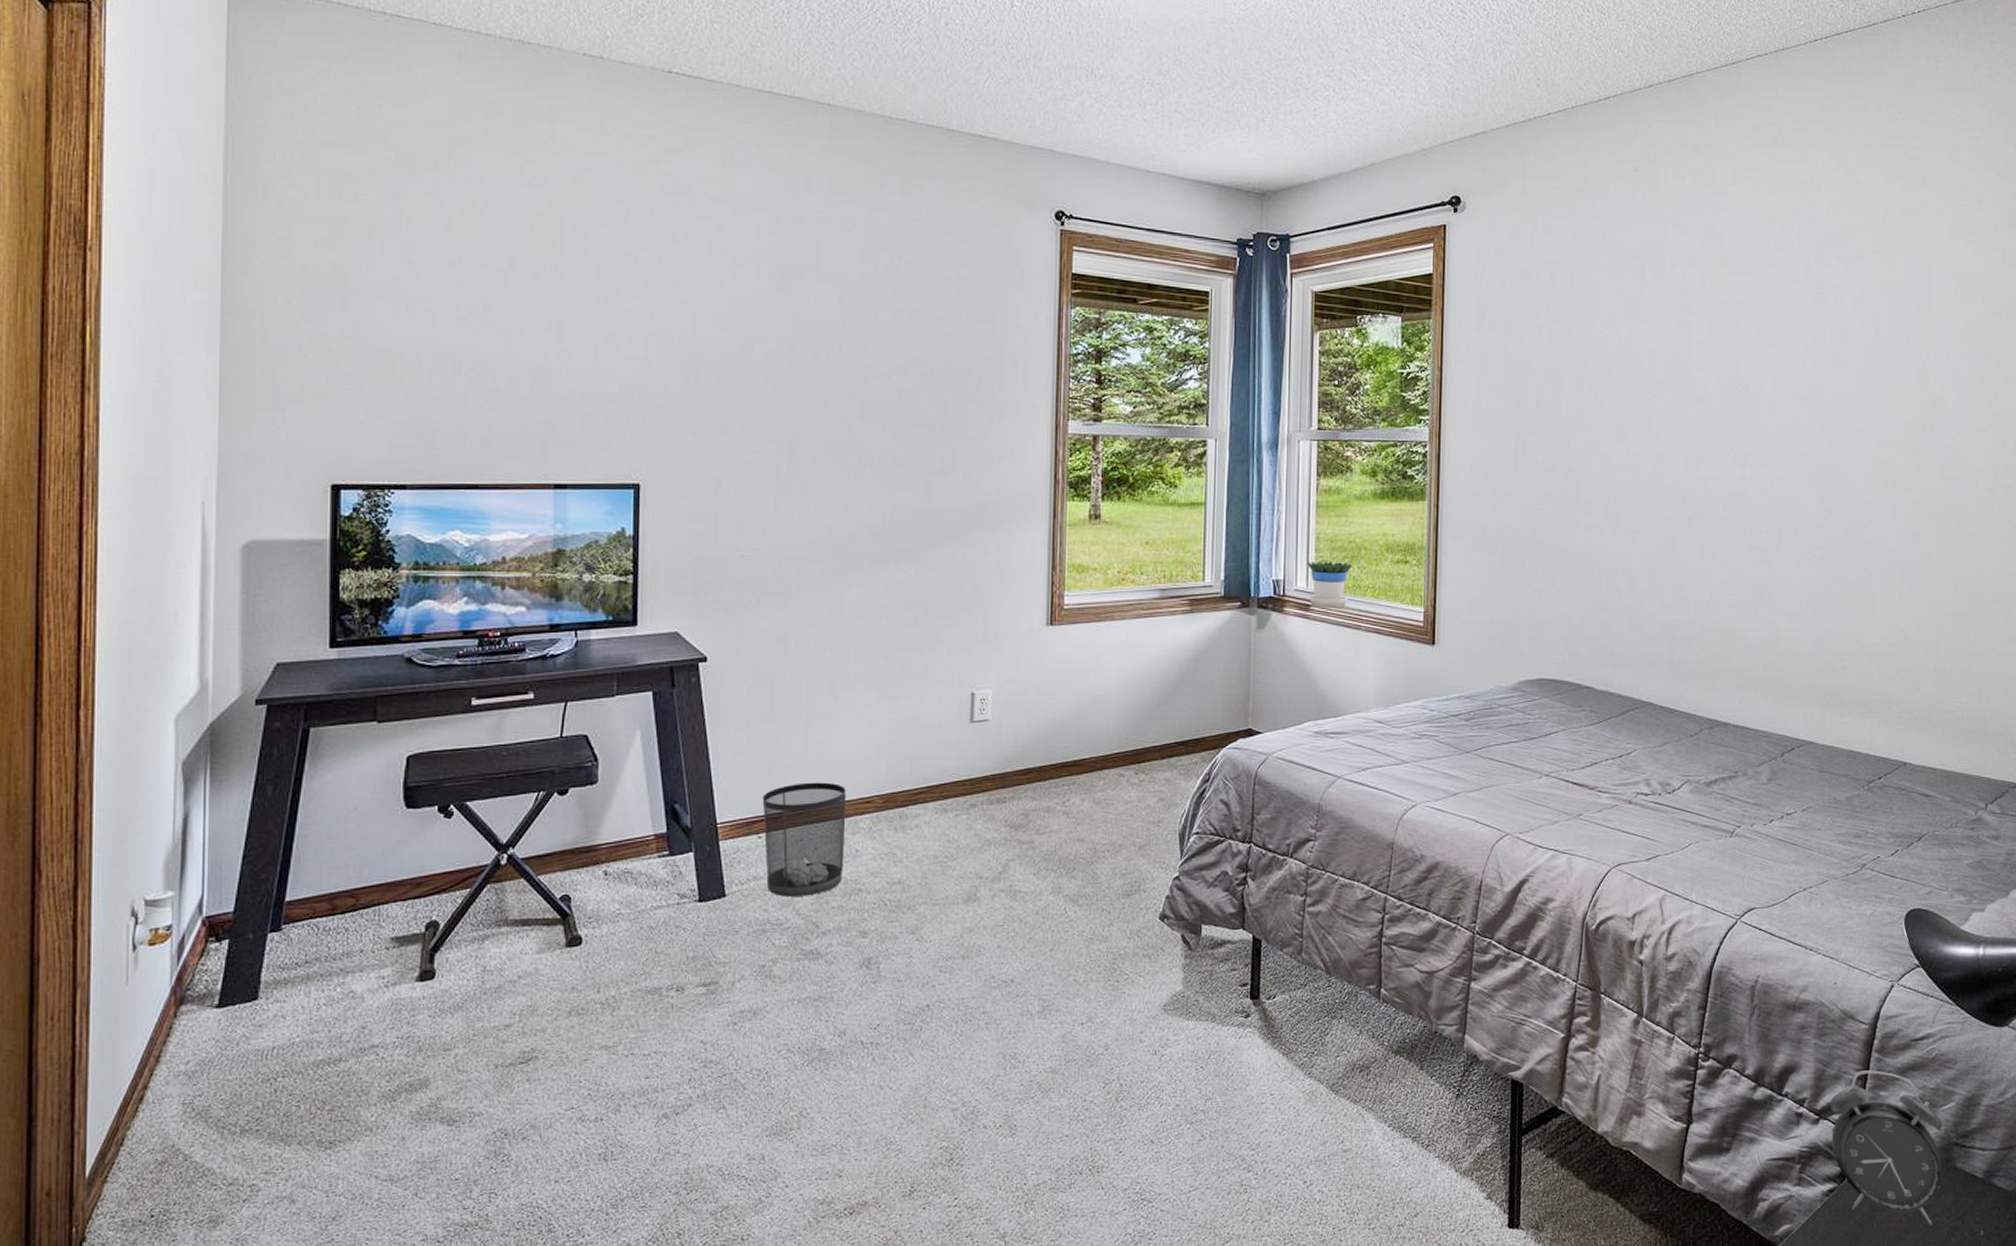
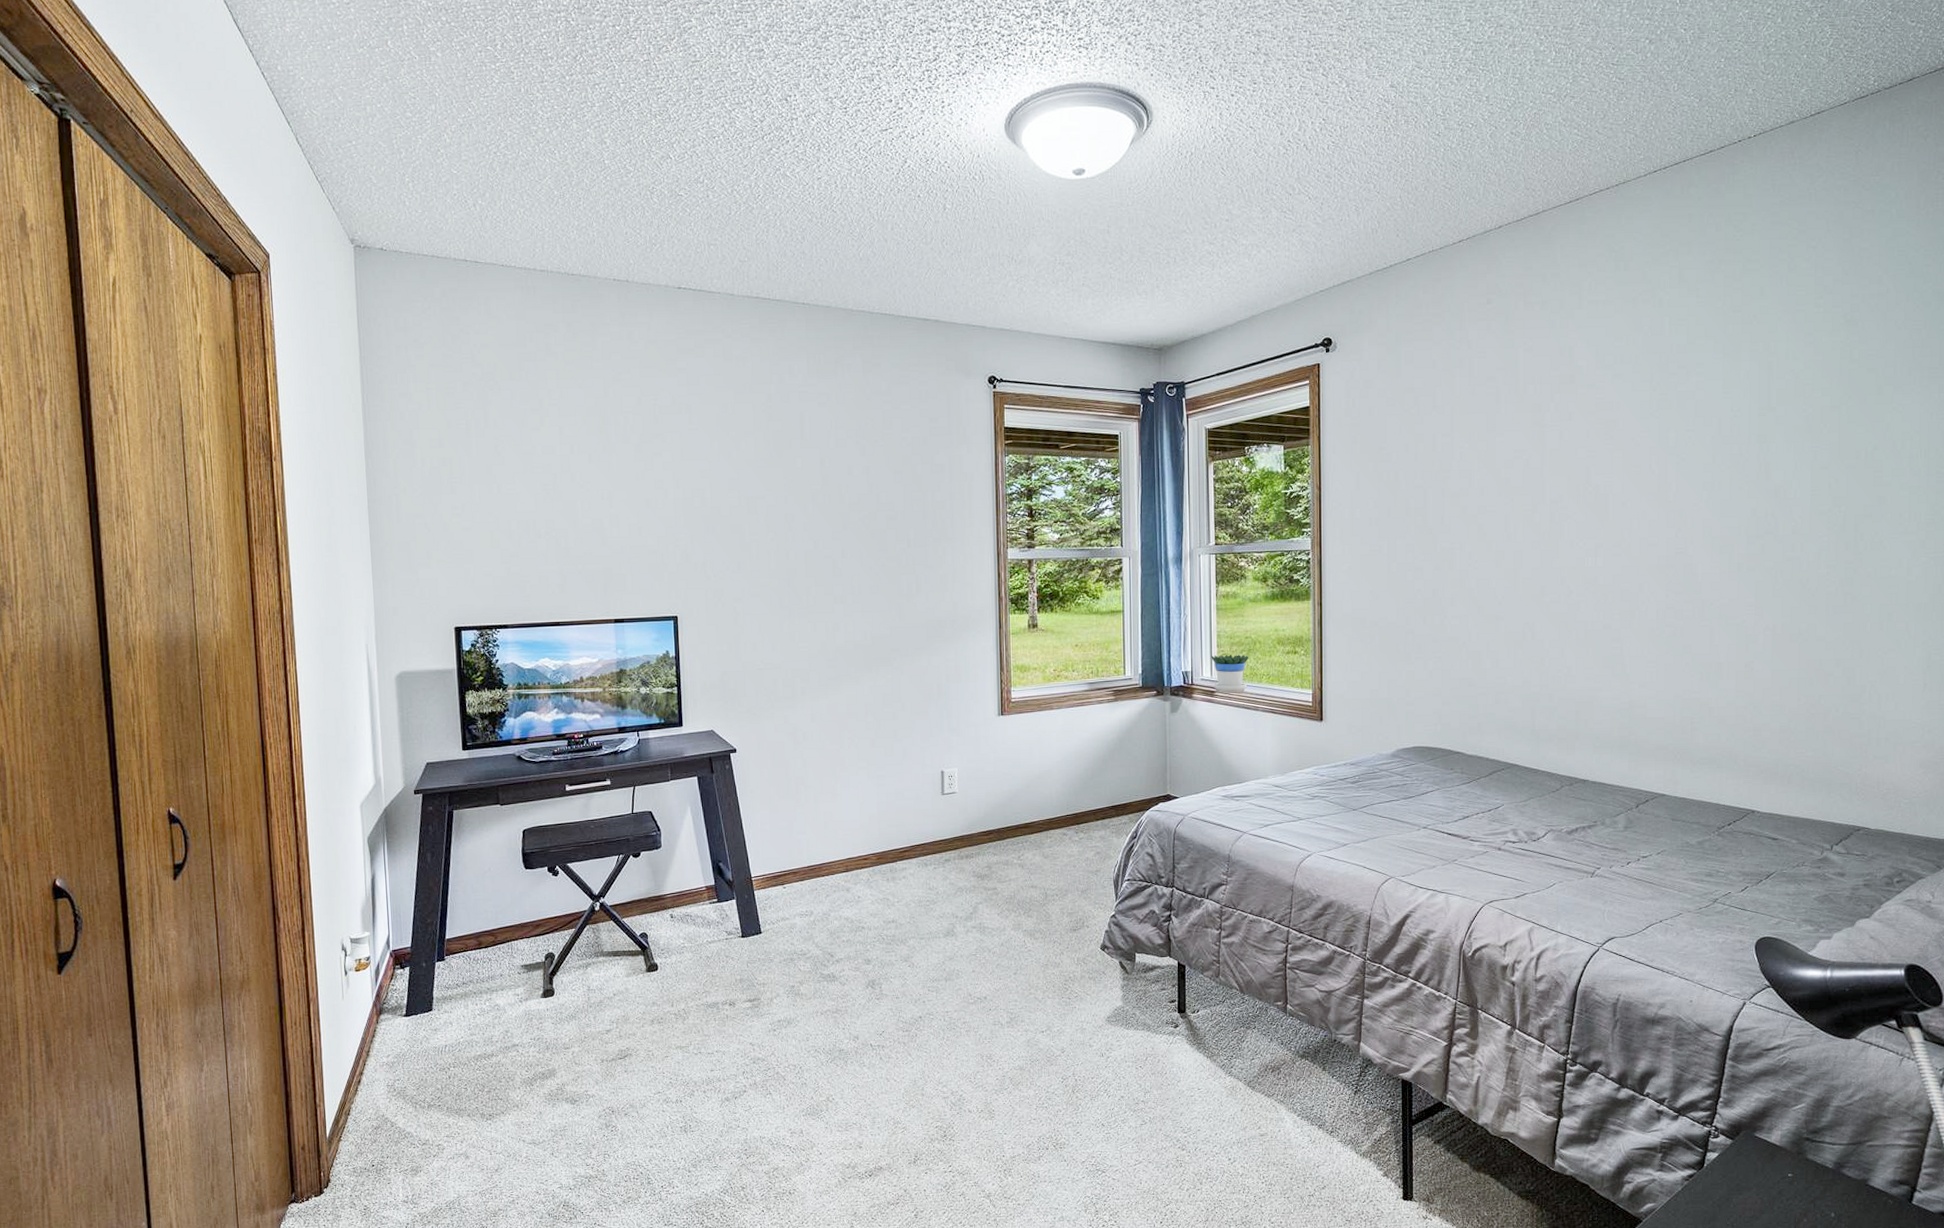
waste bin: present [762,782,847,897] -> none [784,844,850,933]
alarm clock: present [1830,1070,1942,1225] -> none [1688,1075,1794,1207]

